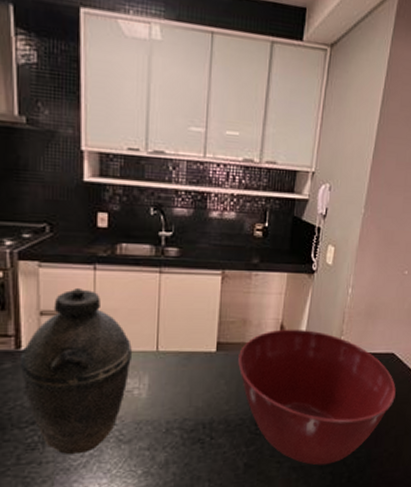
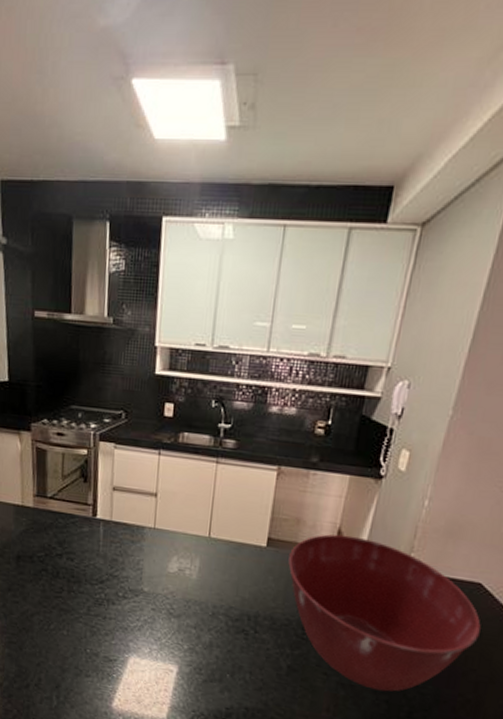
kettle: present [19,289,133,455] -> none [95,470,187,618]

